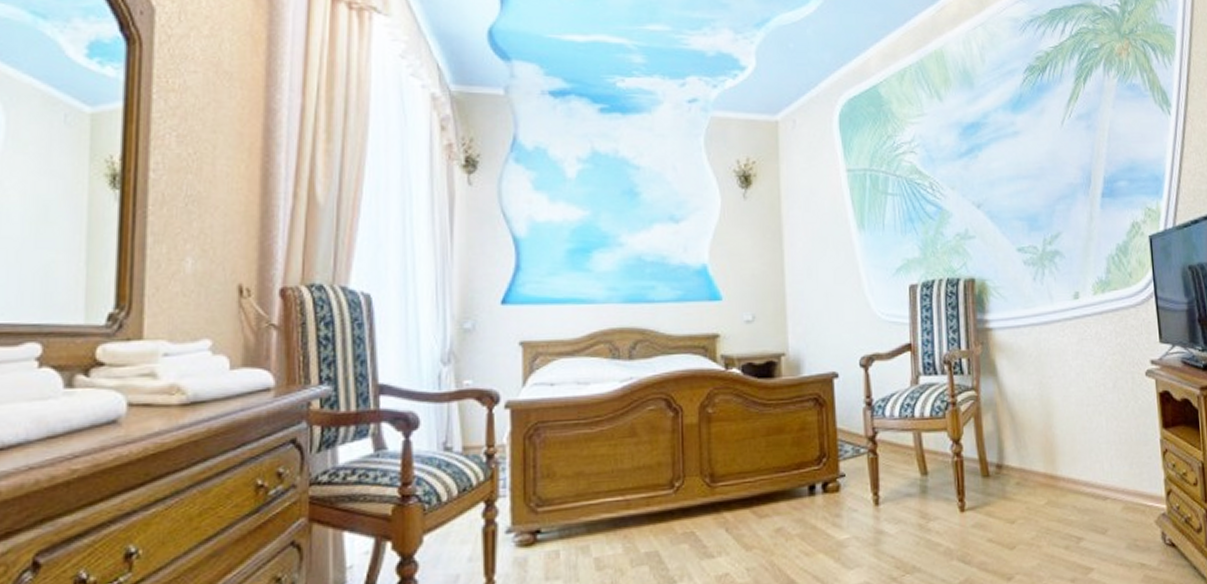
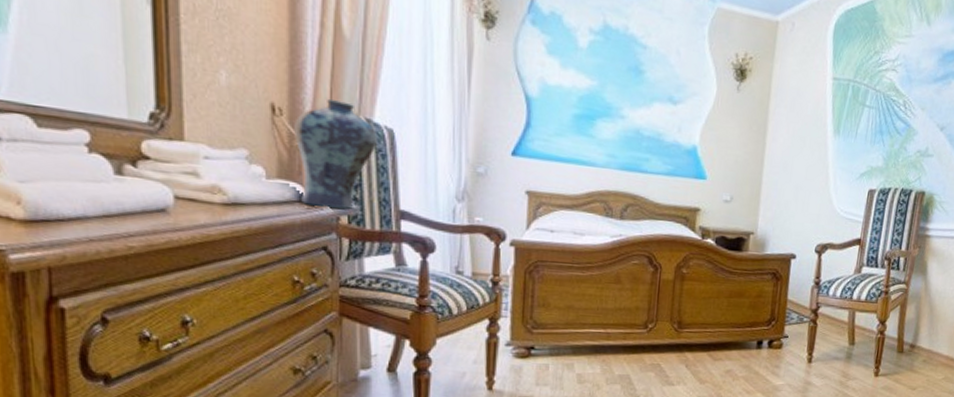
vase: none [263,270,353,394] -> present [294,98,377,210]

